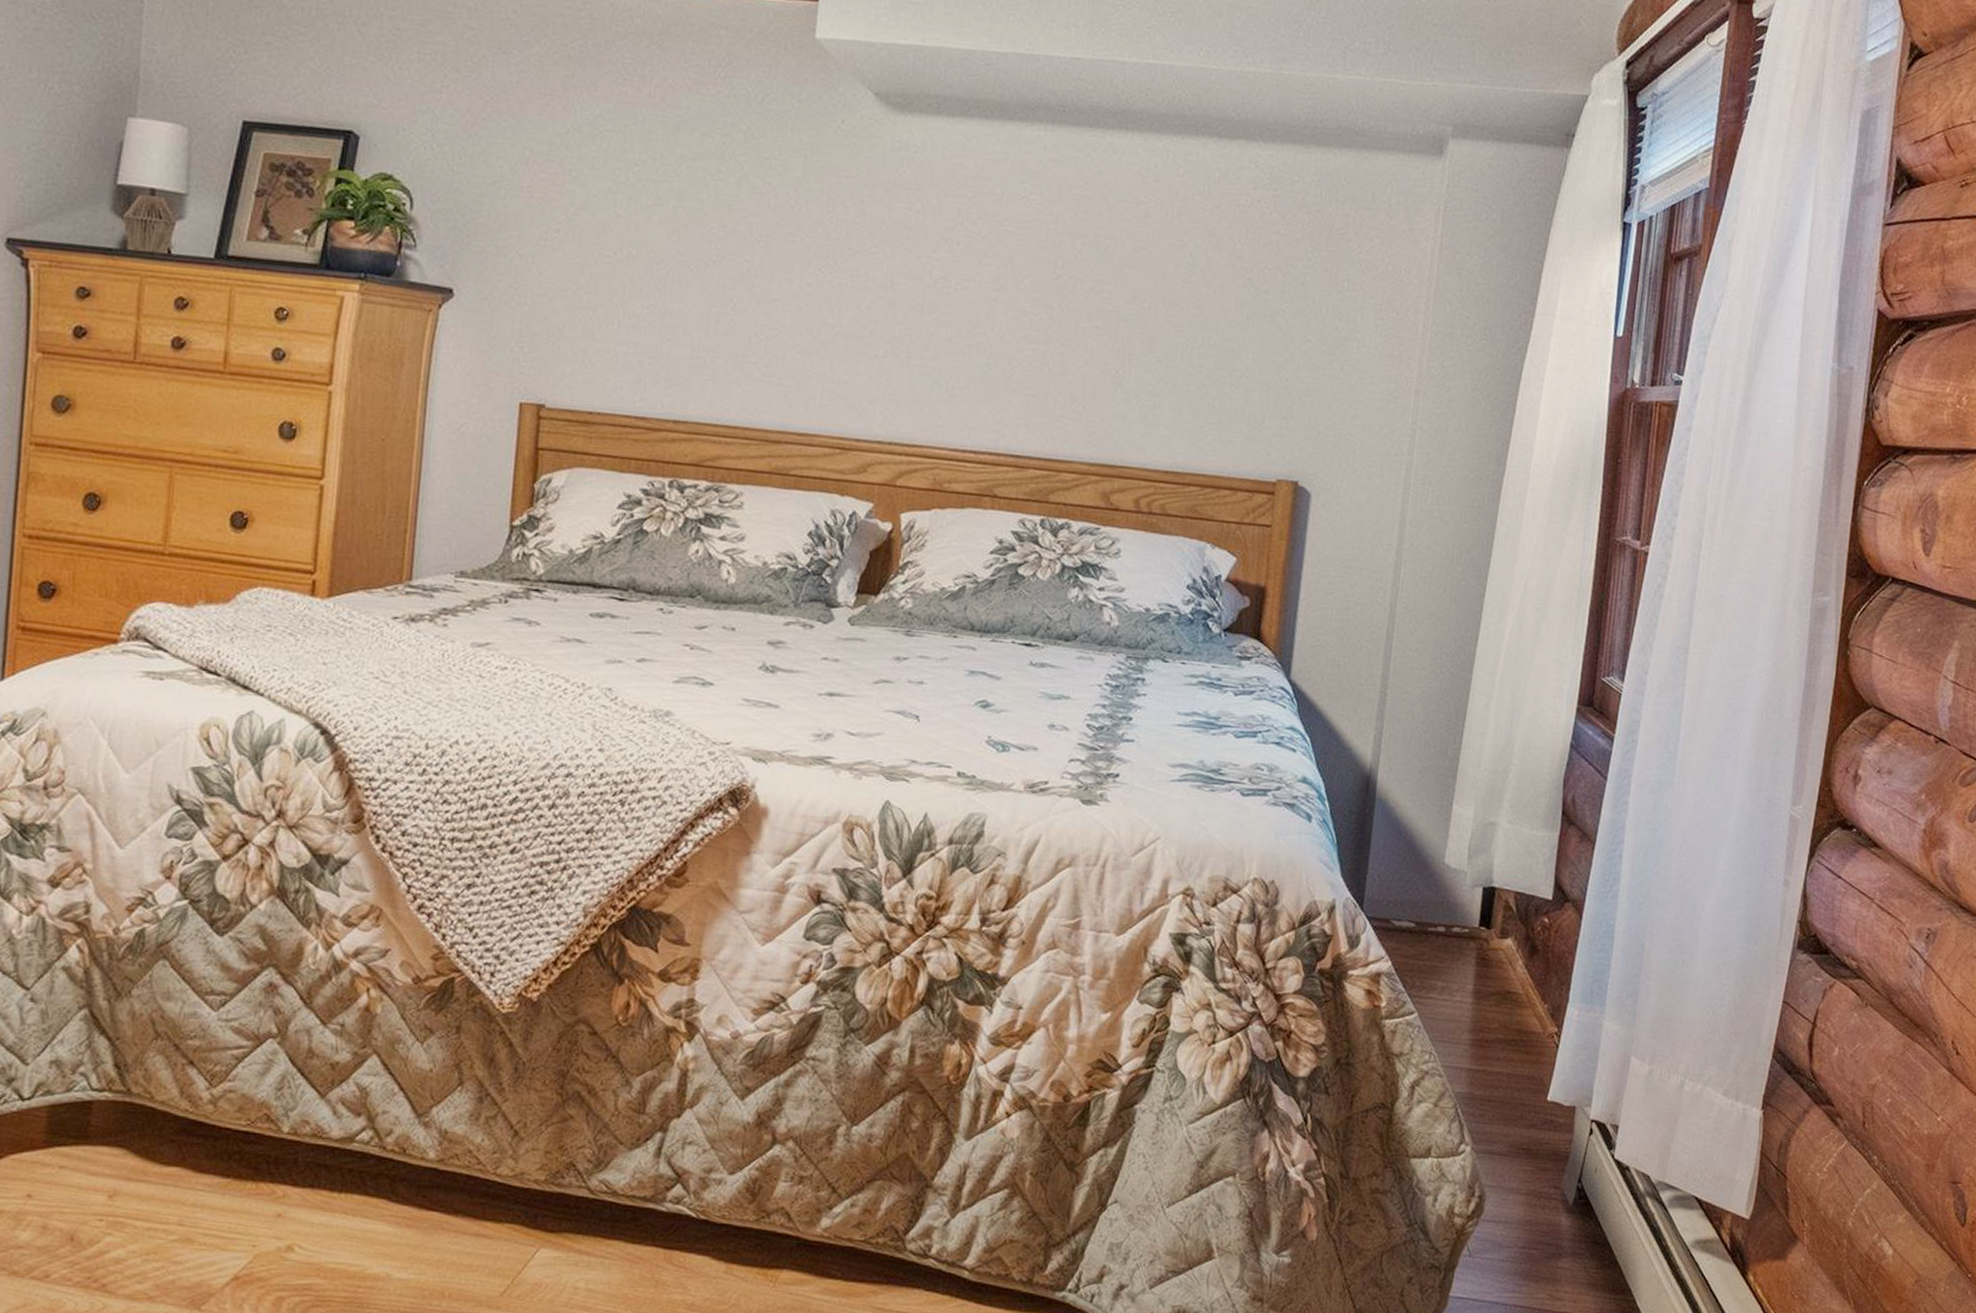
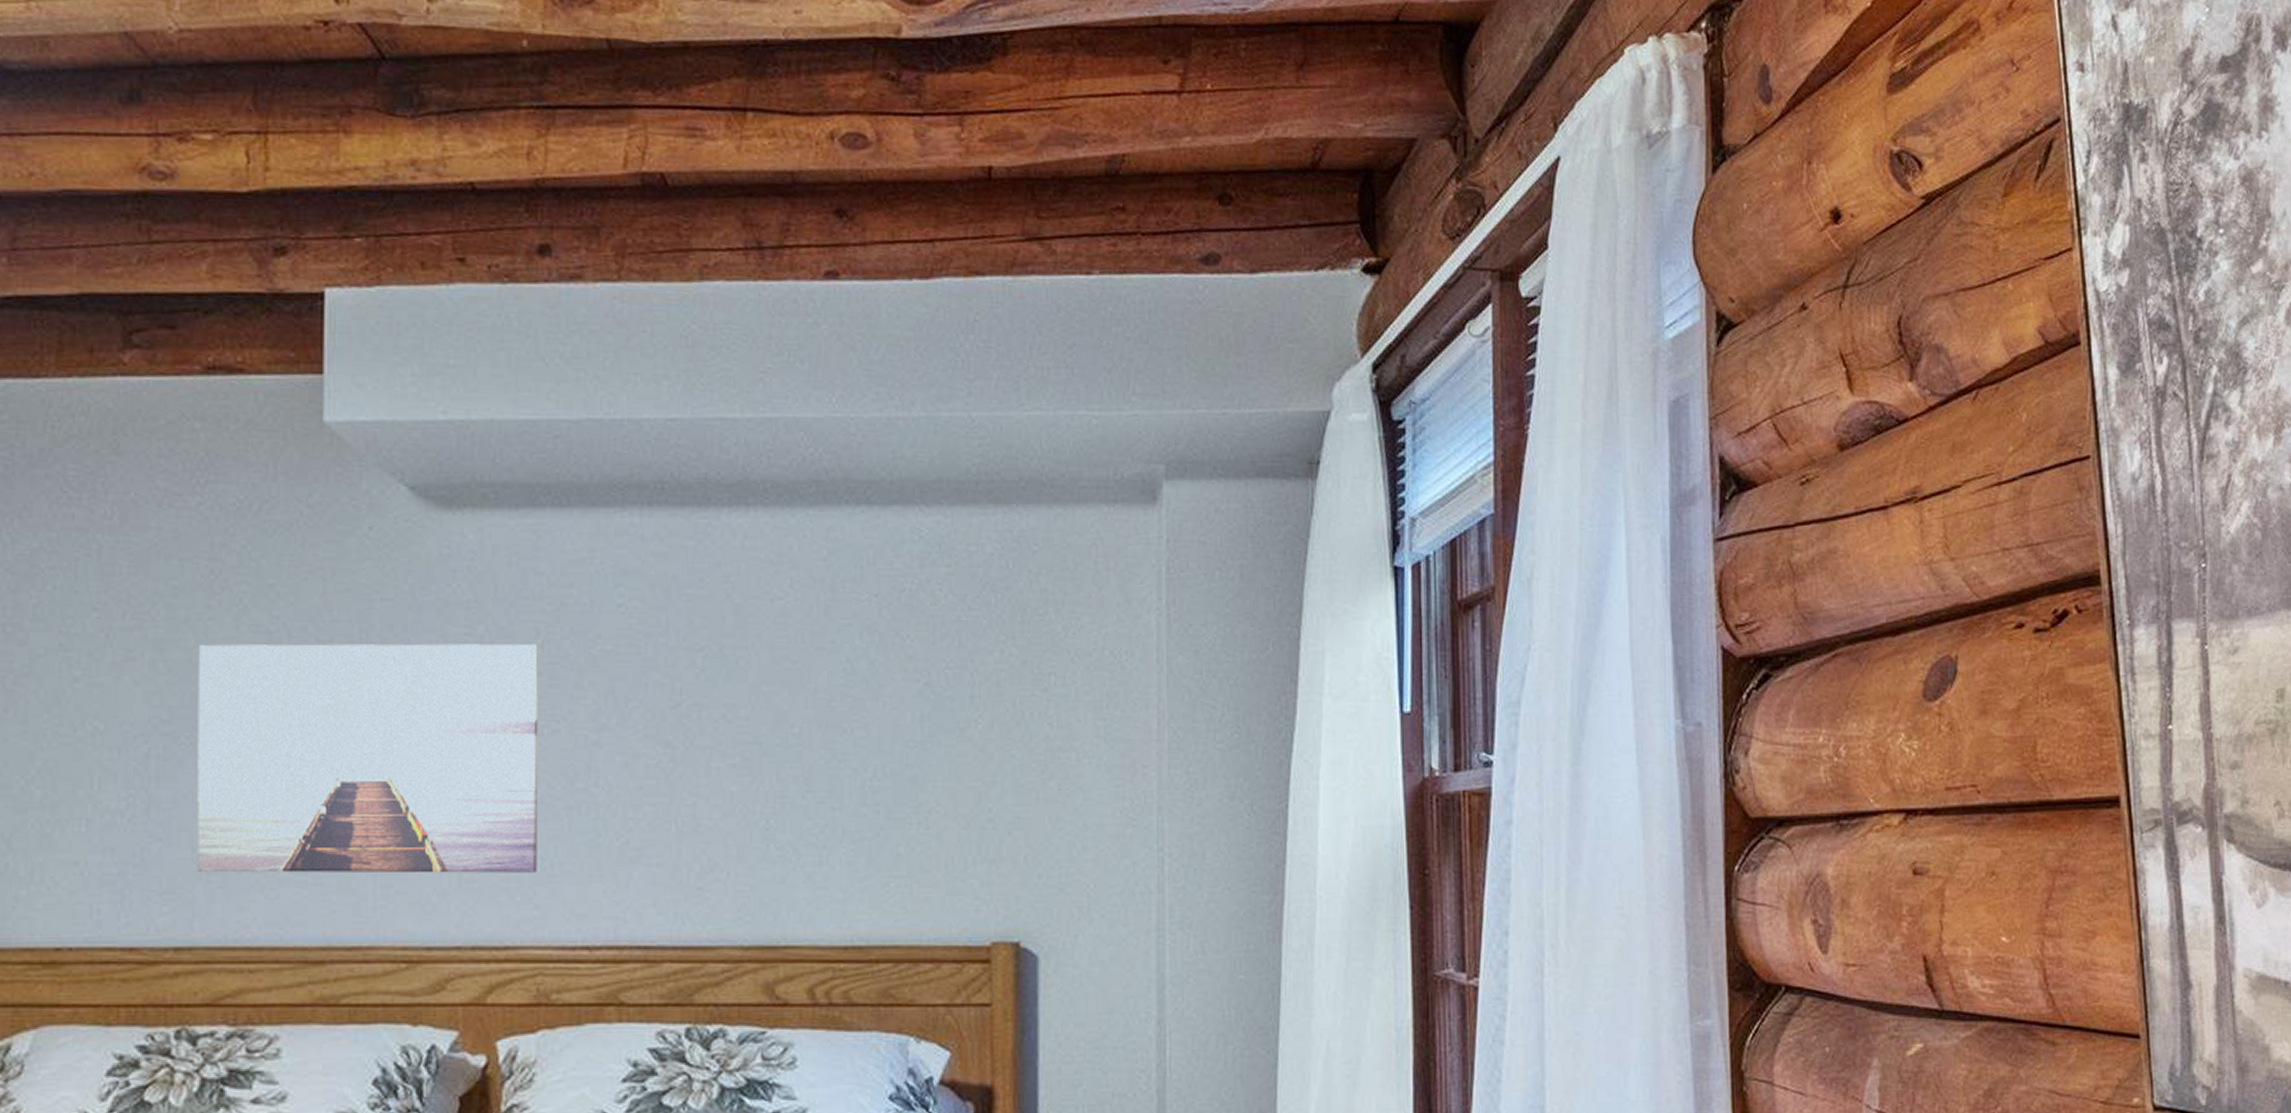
wall art: none [695,198,959,392] -> present [197,643,539,873]

